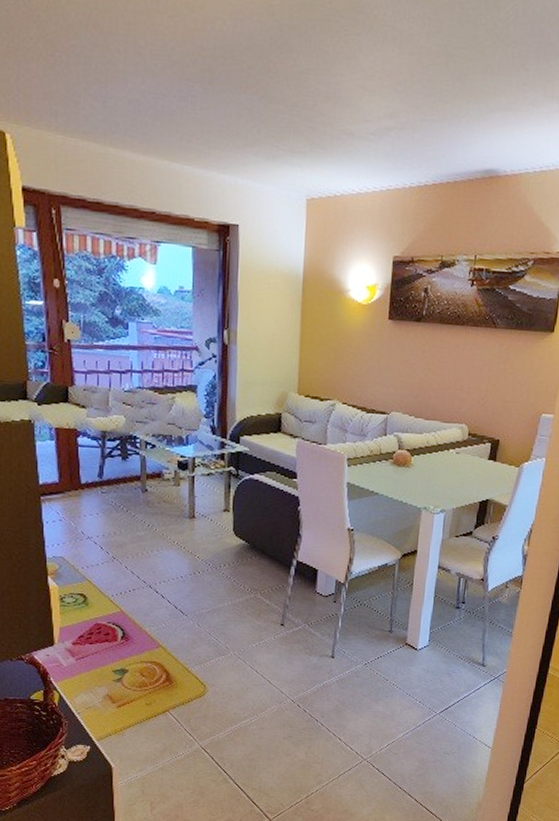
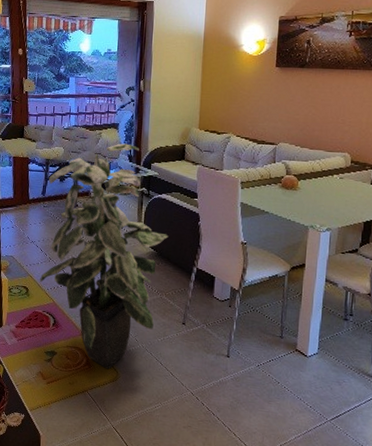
indoor plant: none [100,411,263,684] -> present [39,143,169,370]

